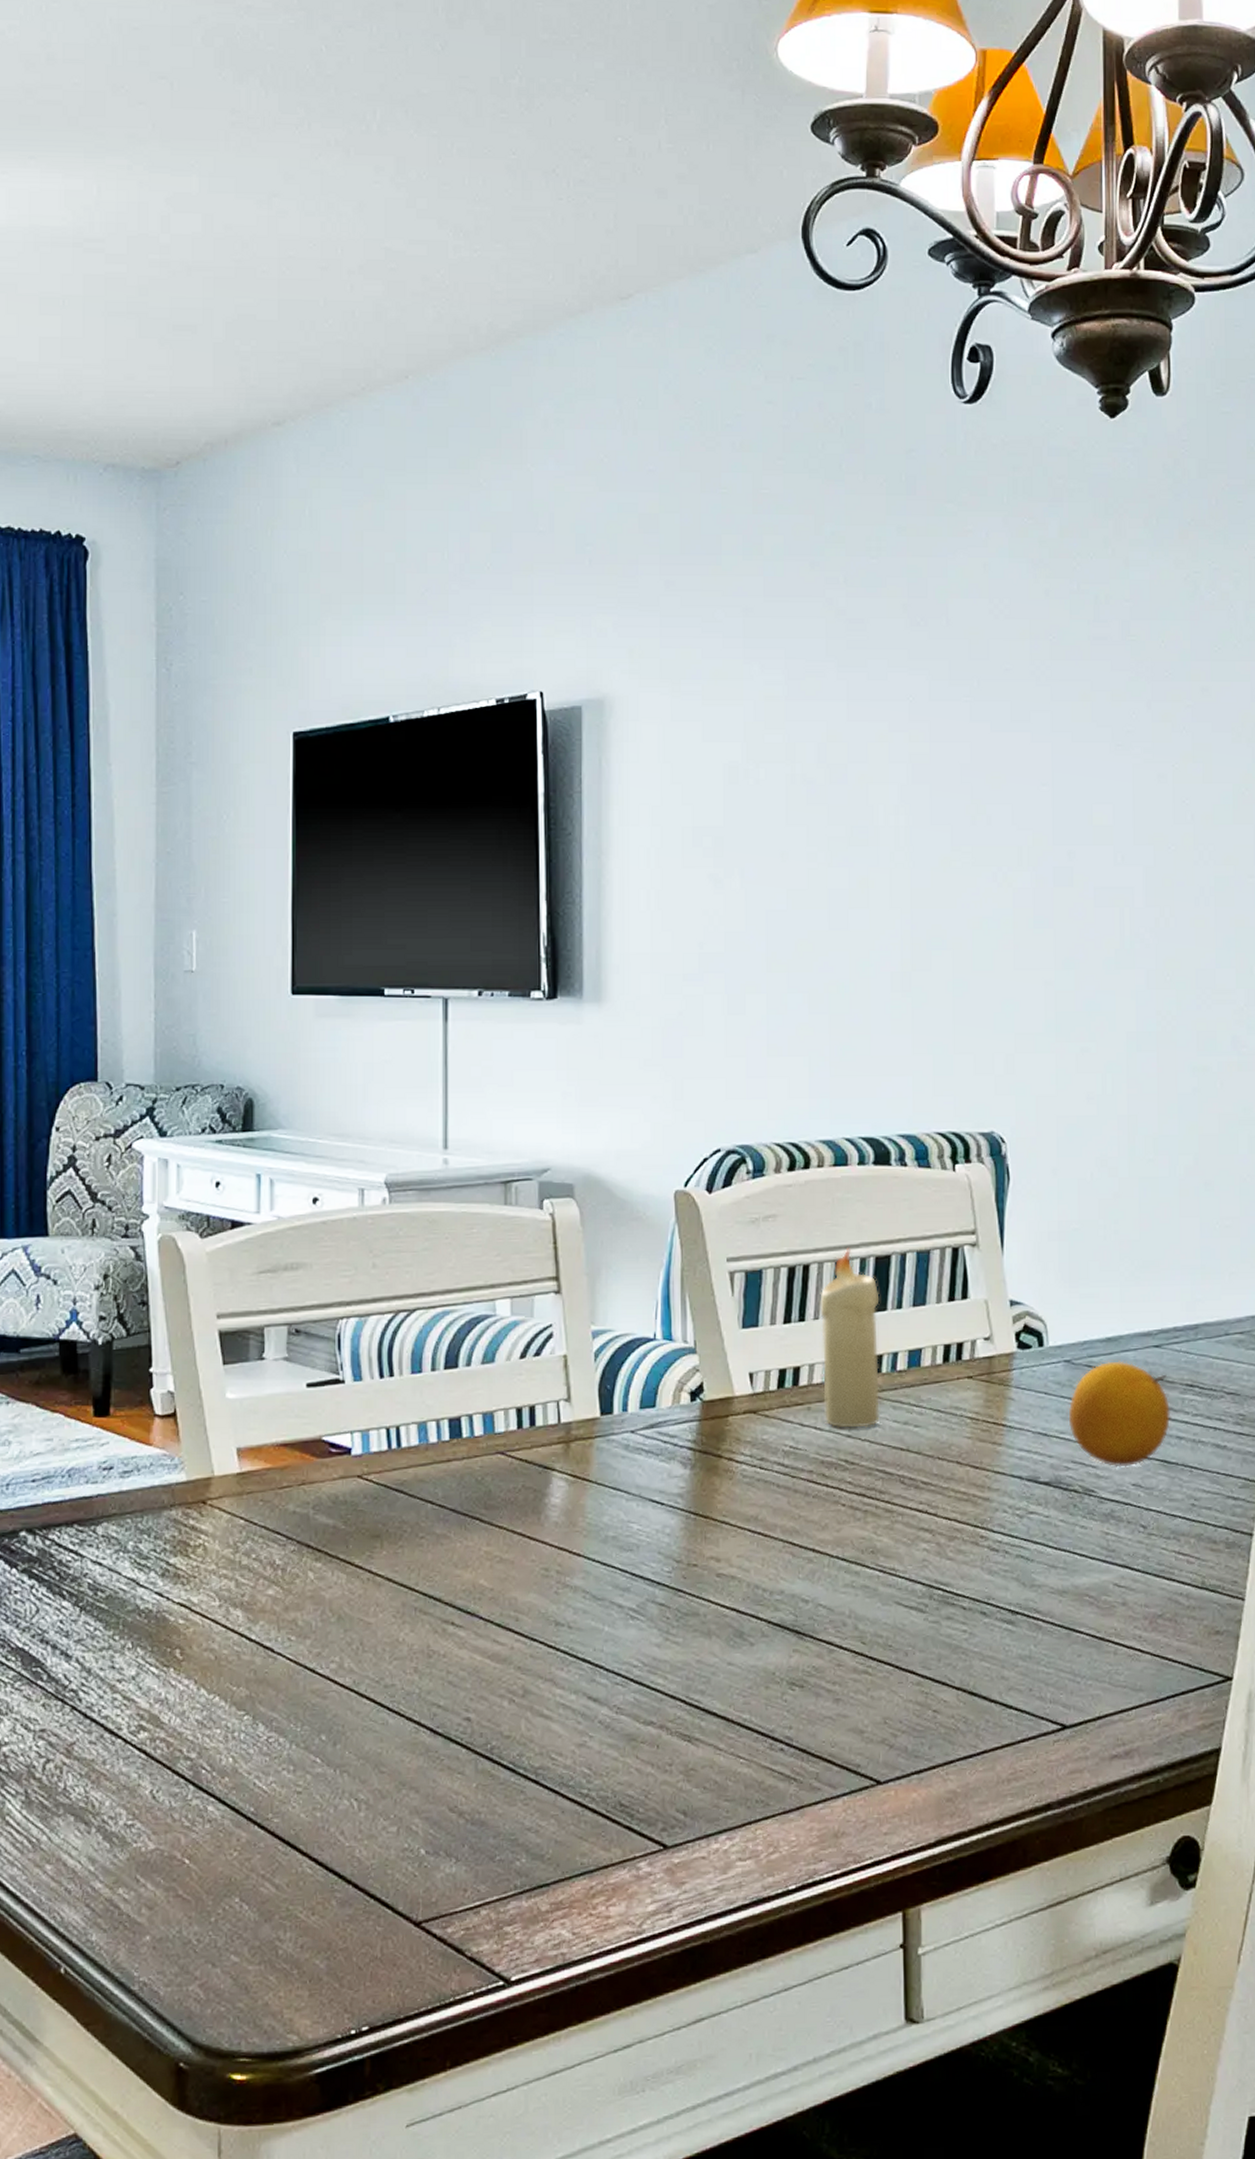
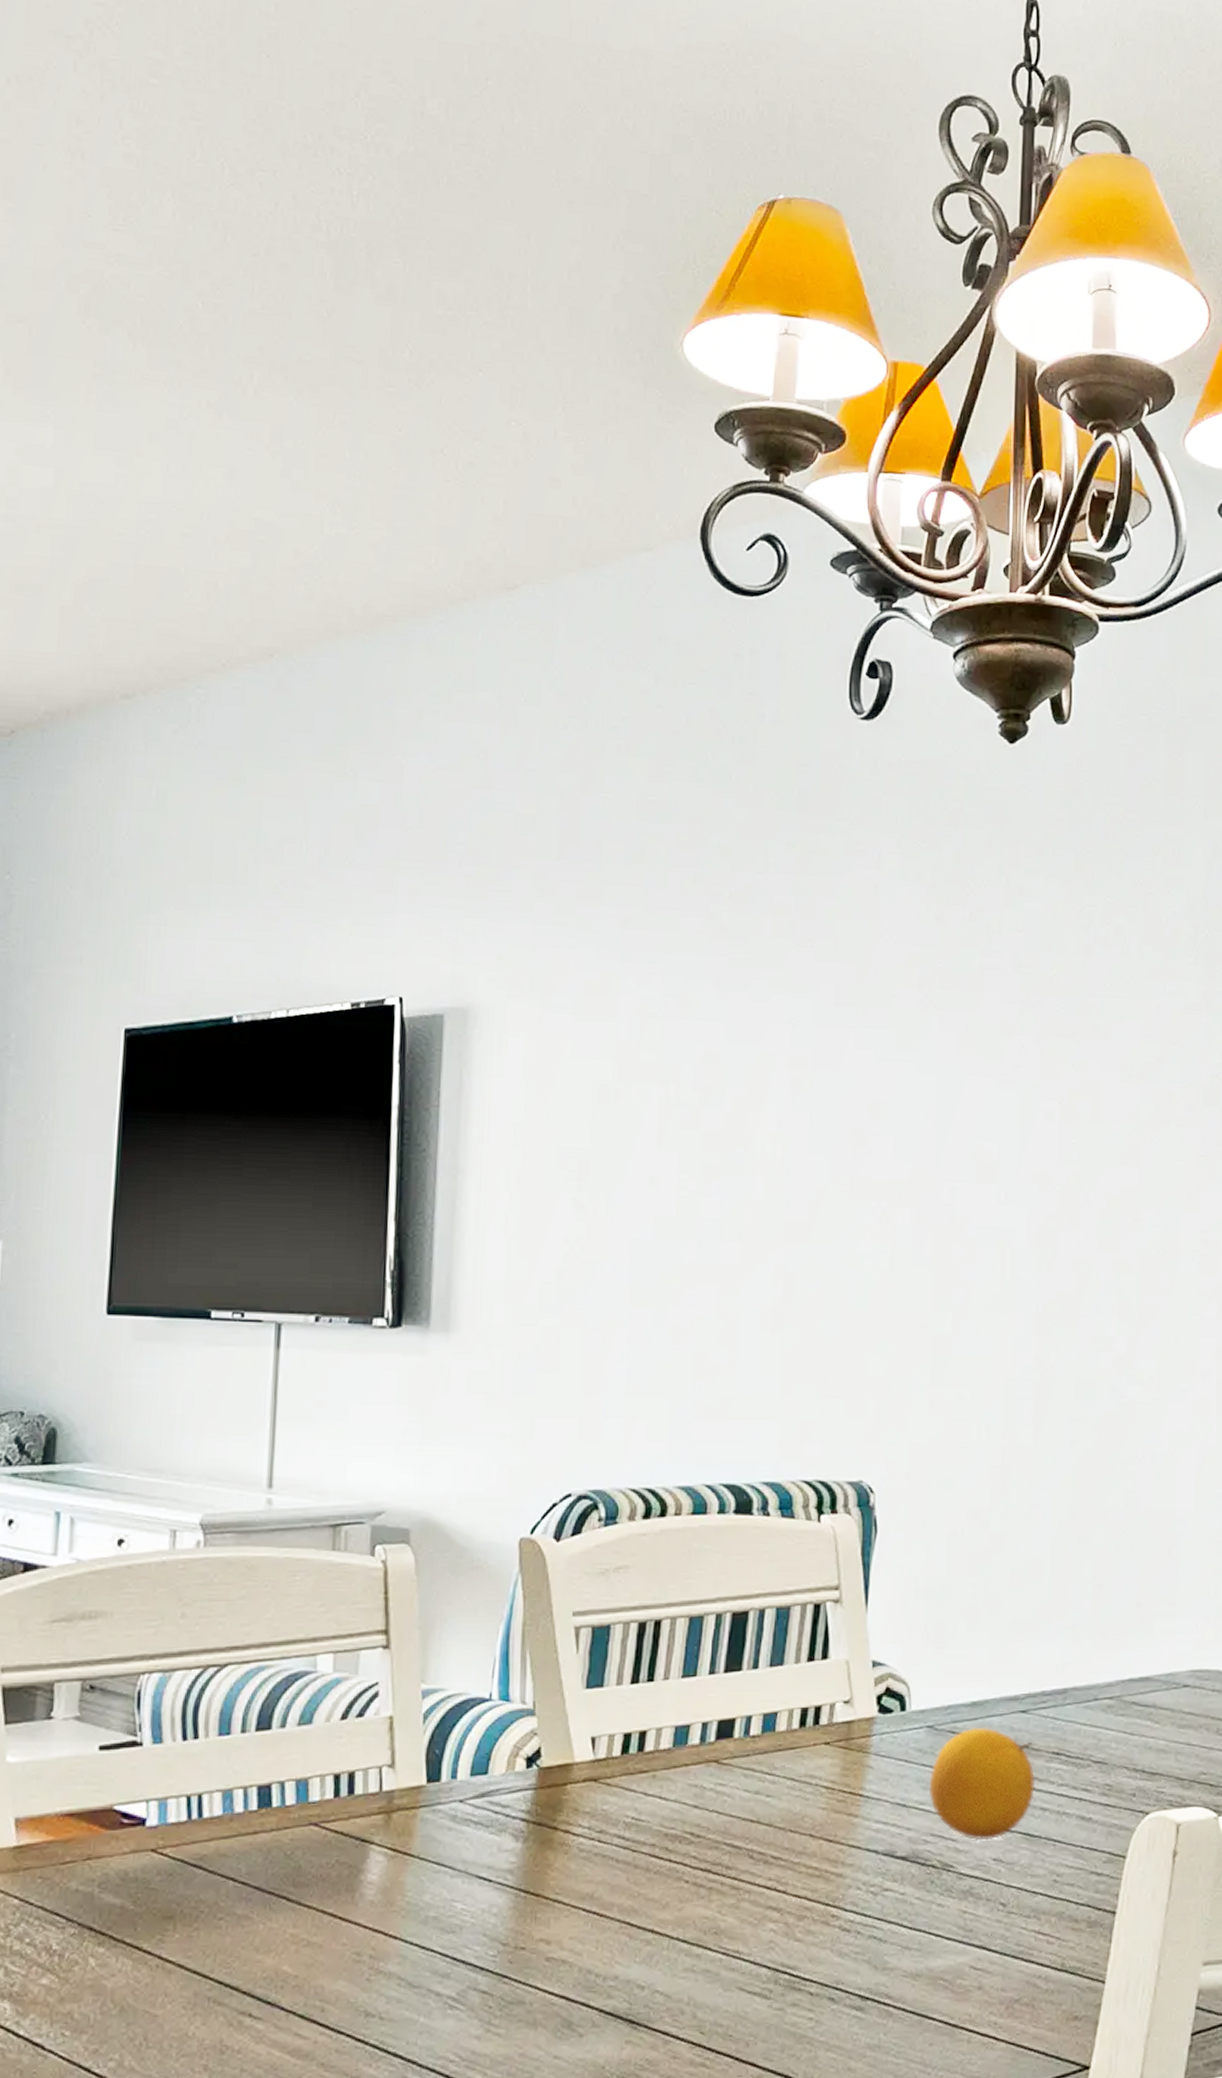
candle: present [820,1247,880,1428] -> none [670,1602,735,1798]

